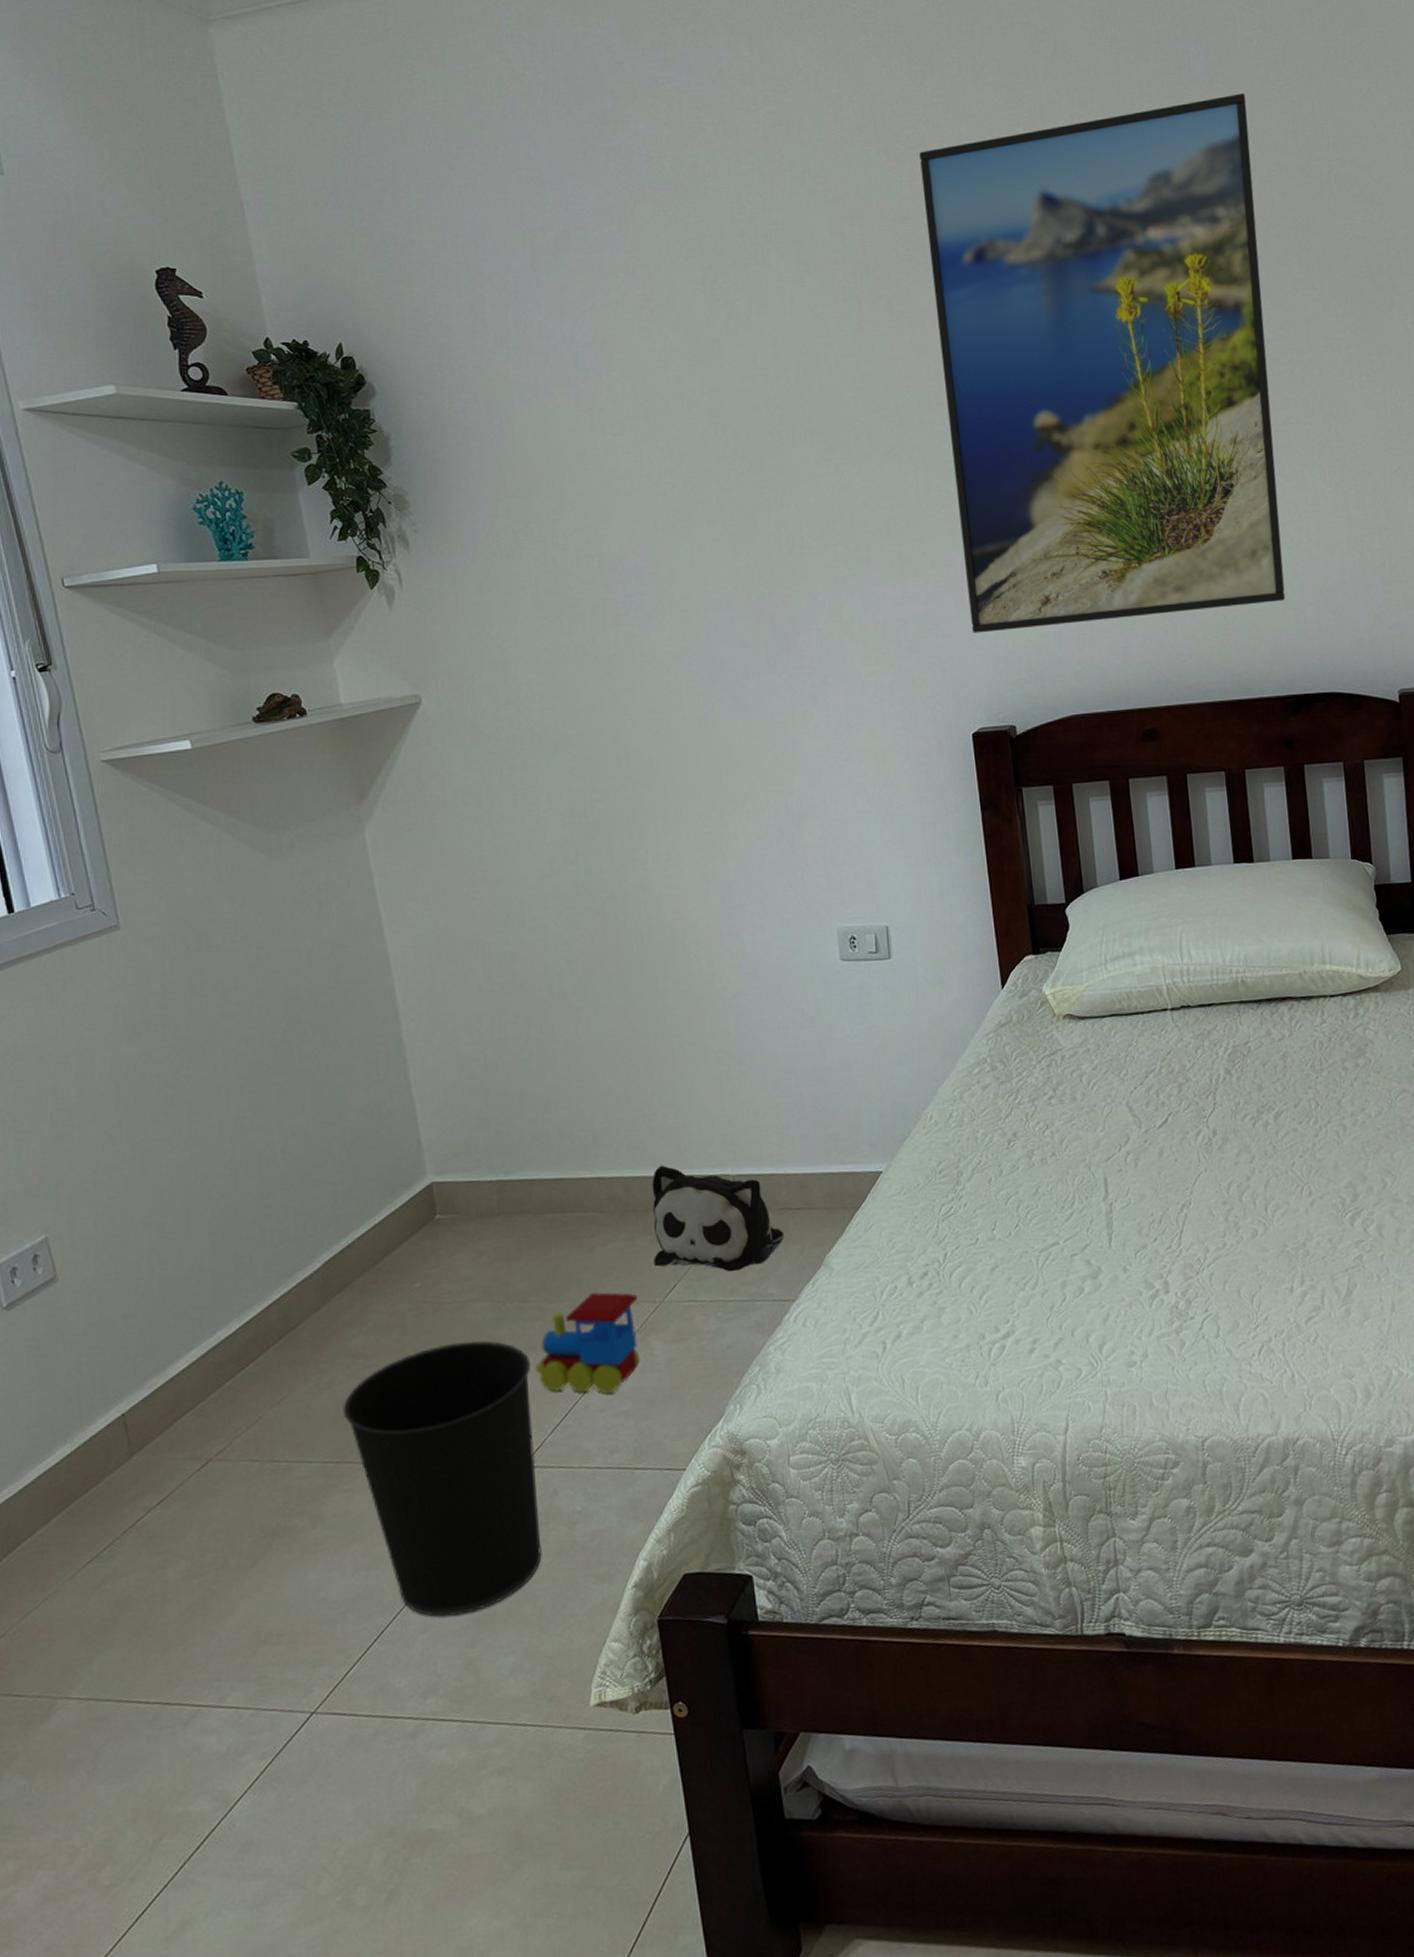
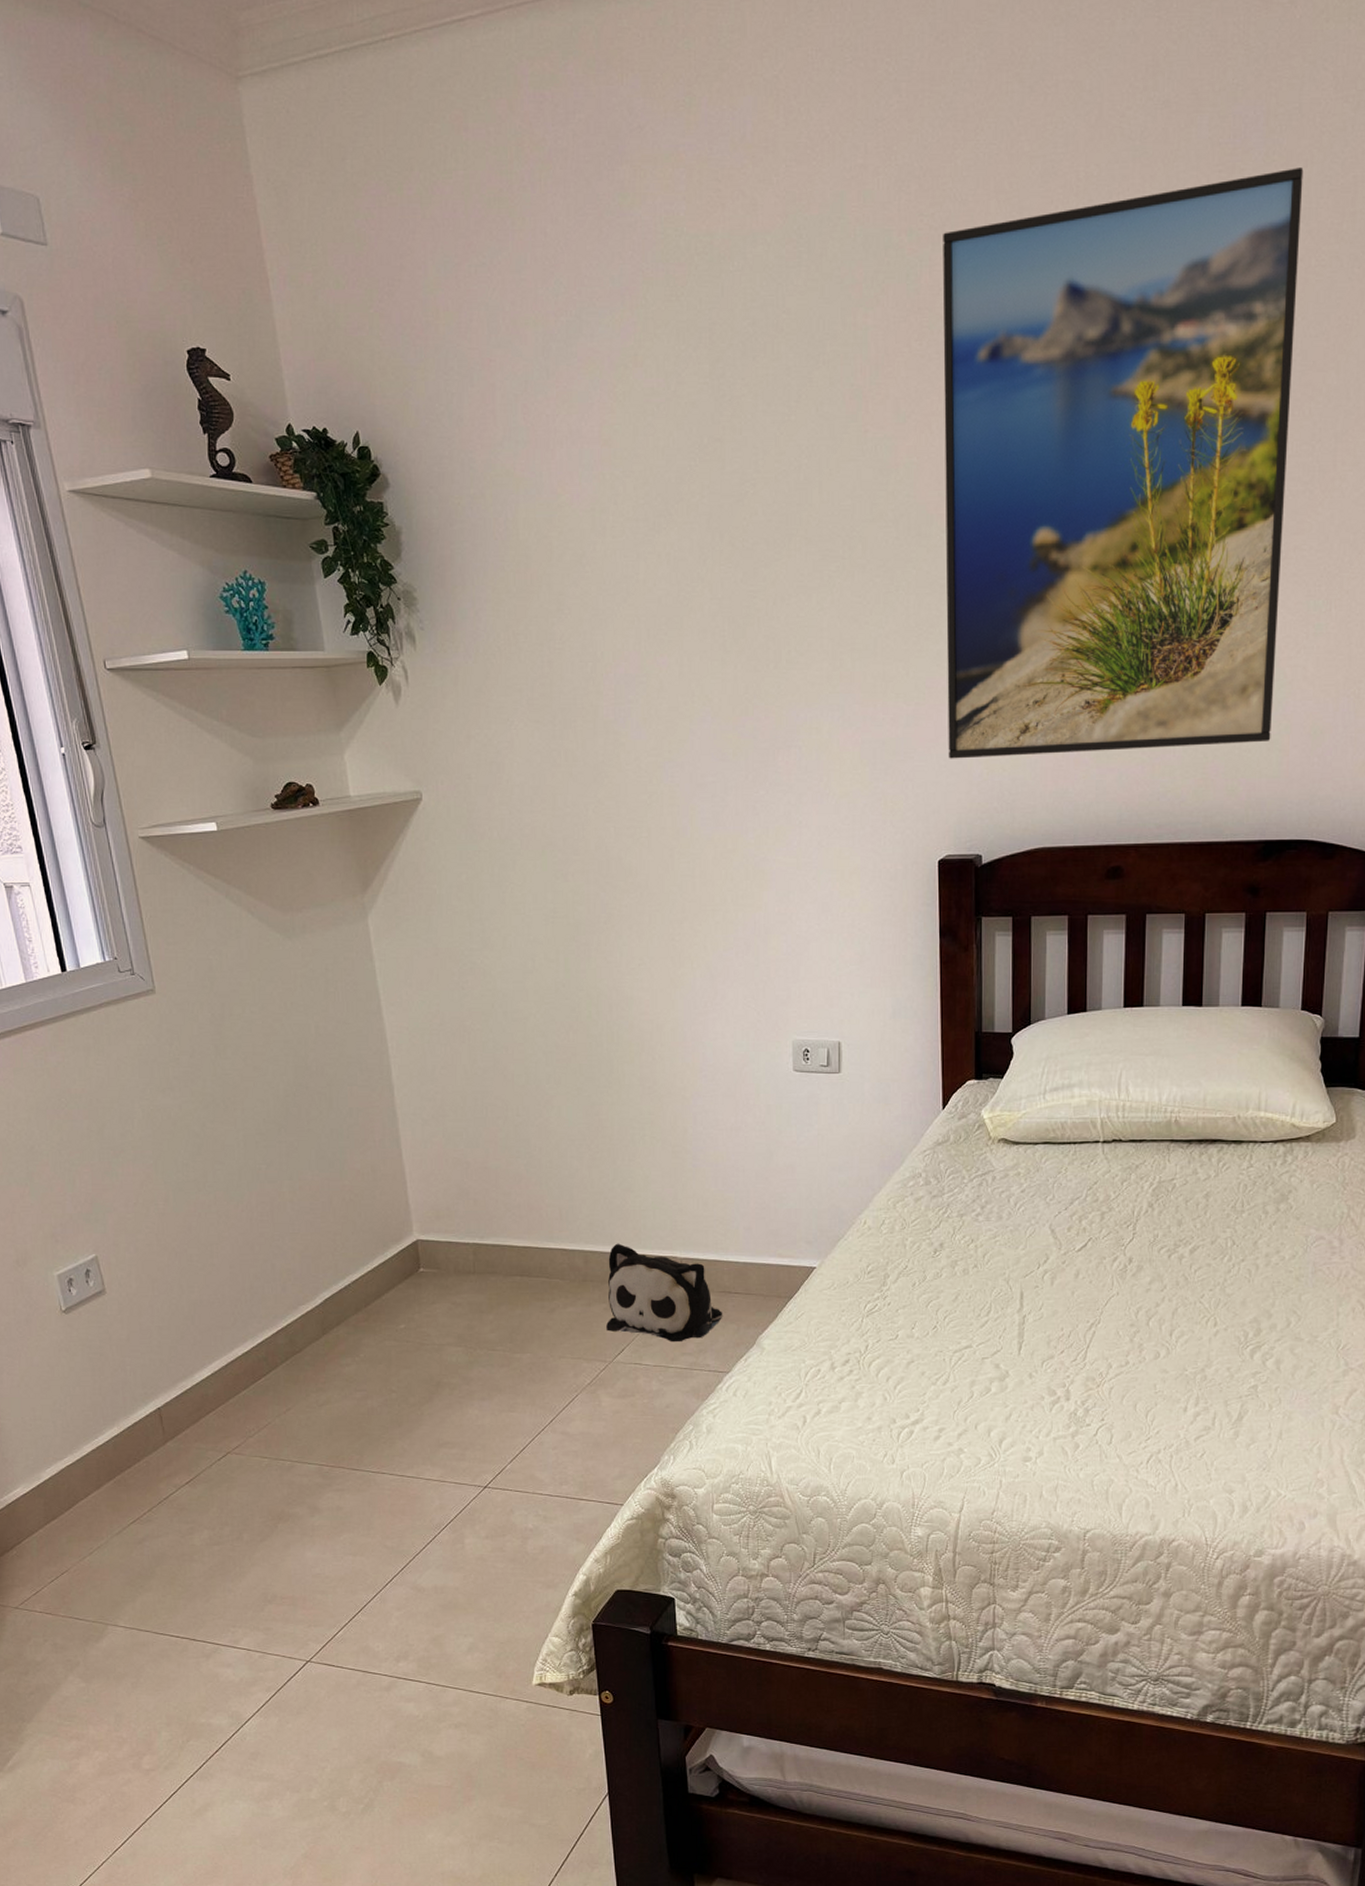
wastebasket: present [342,1340,542,1617] -> none [337,1378,498,1600]
toy train: present [534,1292,640,1394] -> none [499,1348,590,1434]

